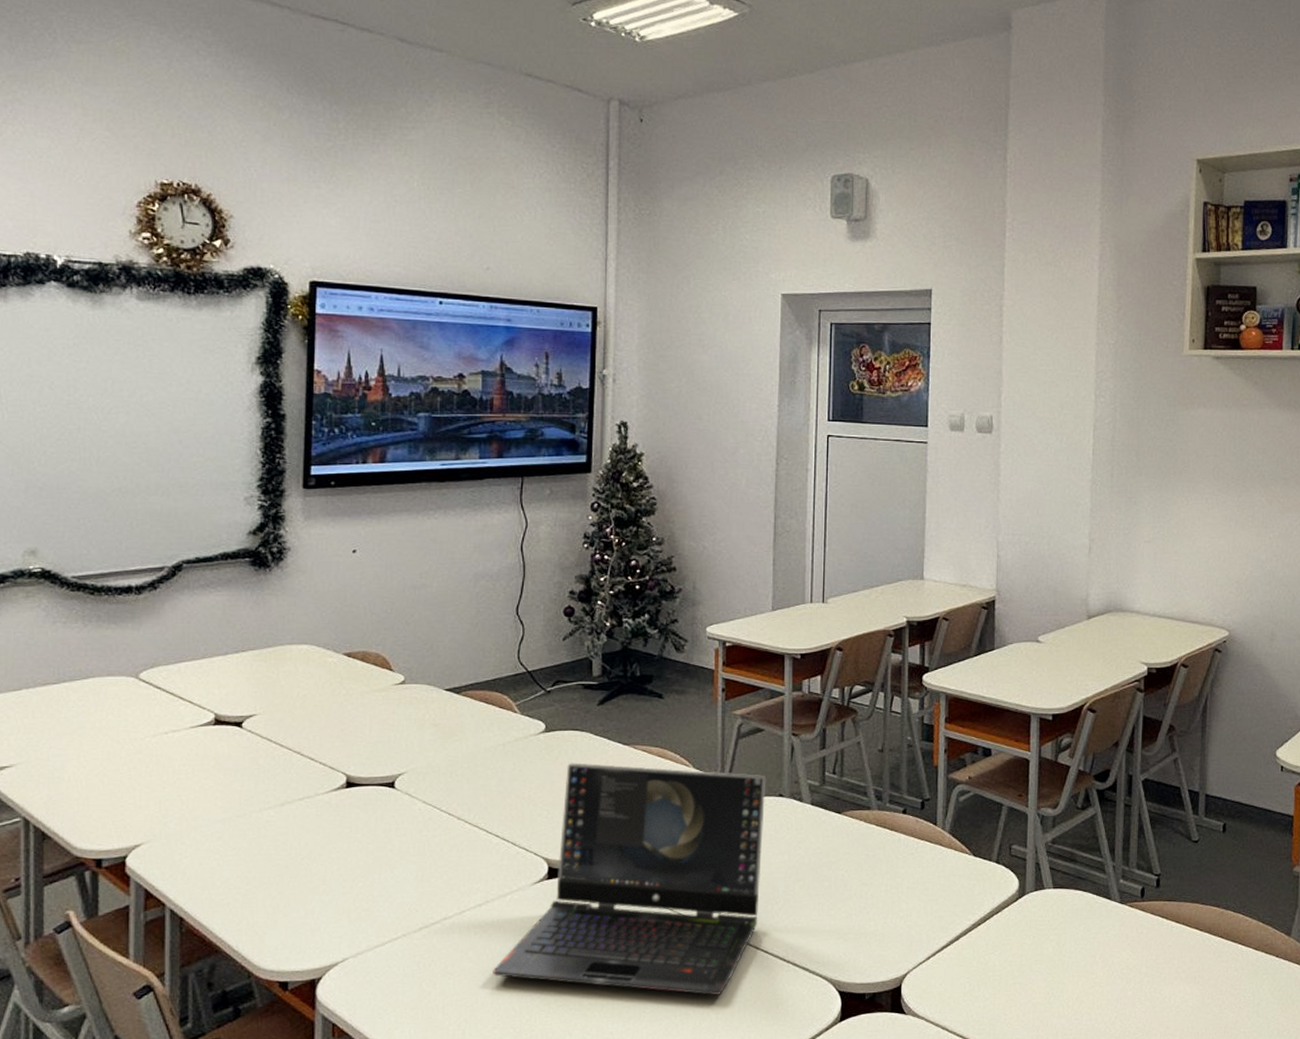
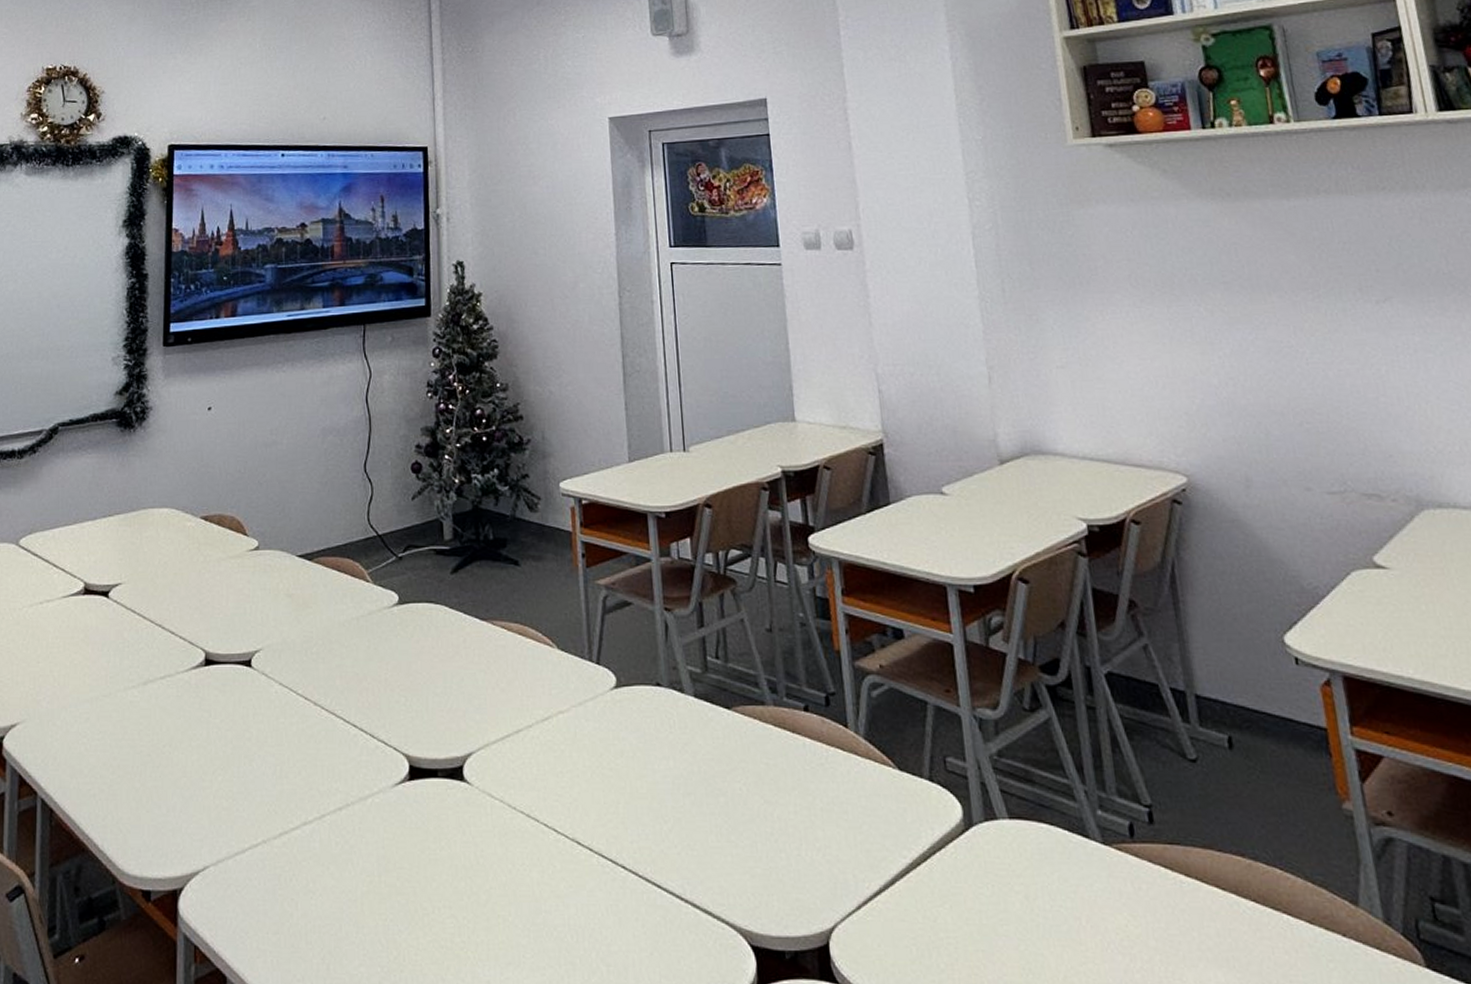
laptop computer: present [493,763,767,995] -> none [356,640,646,940]

